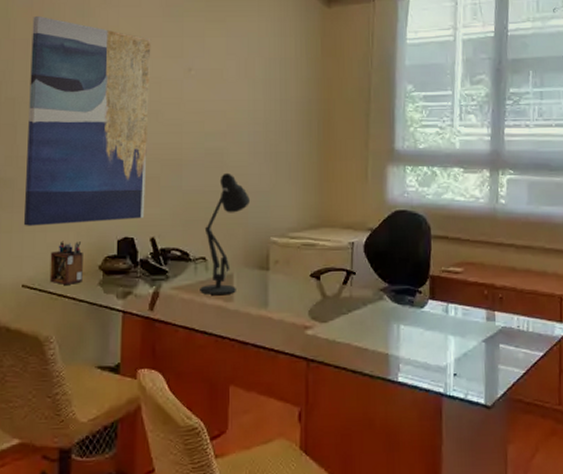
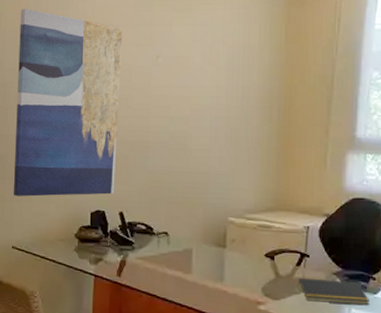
desk organizer: present [49,241,83,286] -> none [34,210,62,250]
desk lamp: present [200,172,250,295] -> none [162,155,210,267]
notepad: none [344,296,417,321] -> present [297,278,369,305]

